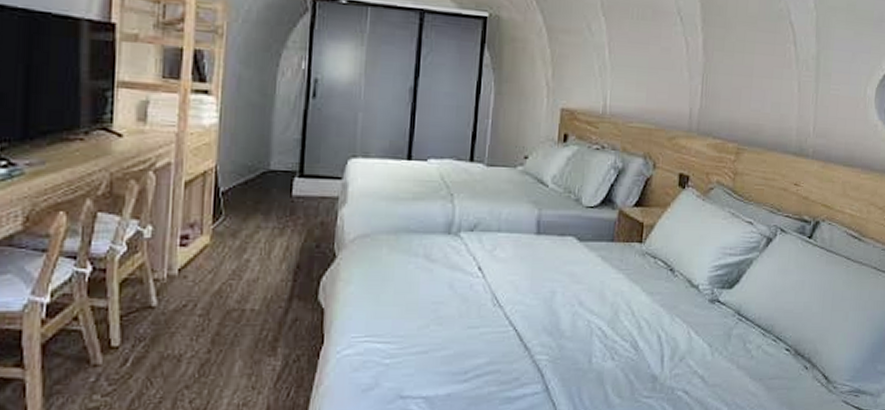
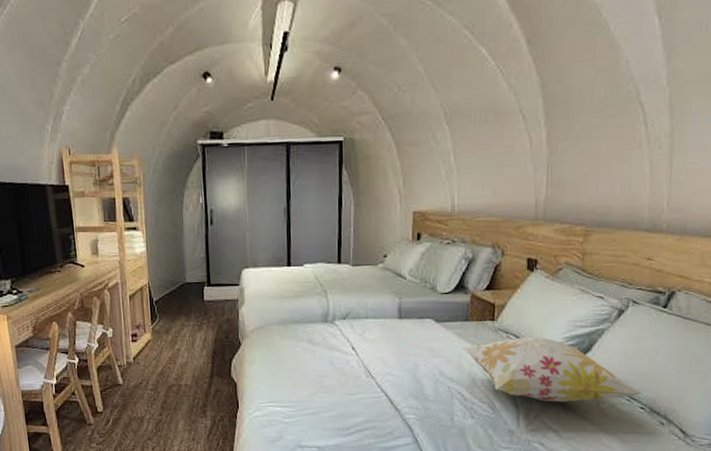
decorative pillow: none [606,263,787,342] -> present [462,336,641,402]

